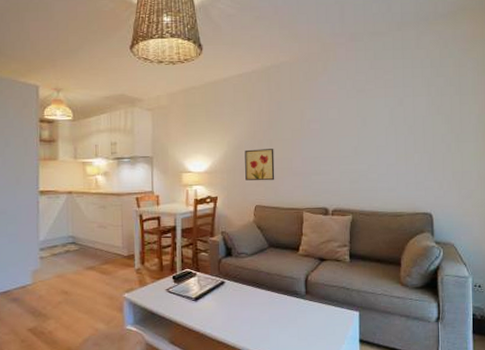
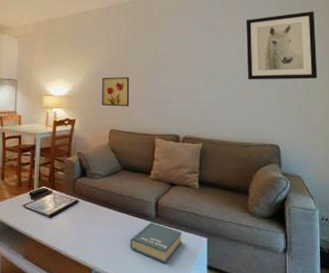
book: none [279,299,334,340] -> present [130,222,182,264]
wall art: none [397,68,472,146] -> present [246,11,318,80]

